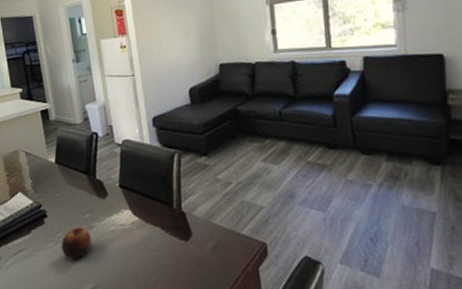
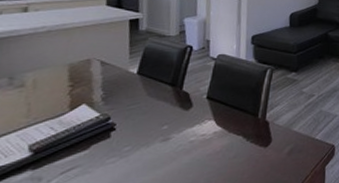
apple: present [61,227,91,259] -> none [127,139,166,173]

